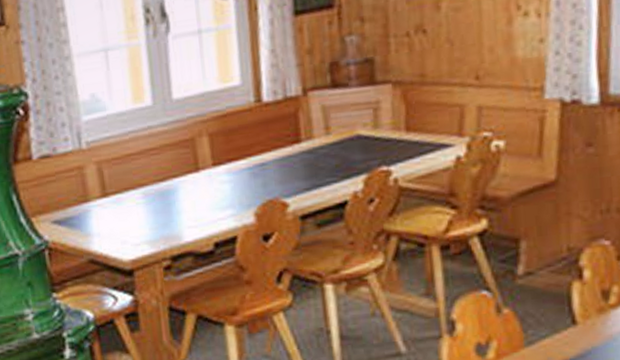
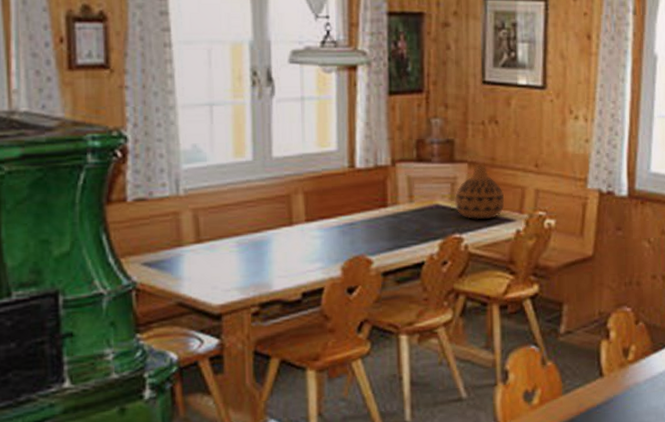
vase: none [378,82,440,149] -> present [454,163,505,220]

